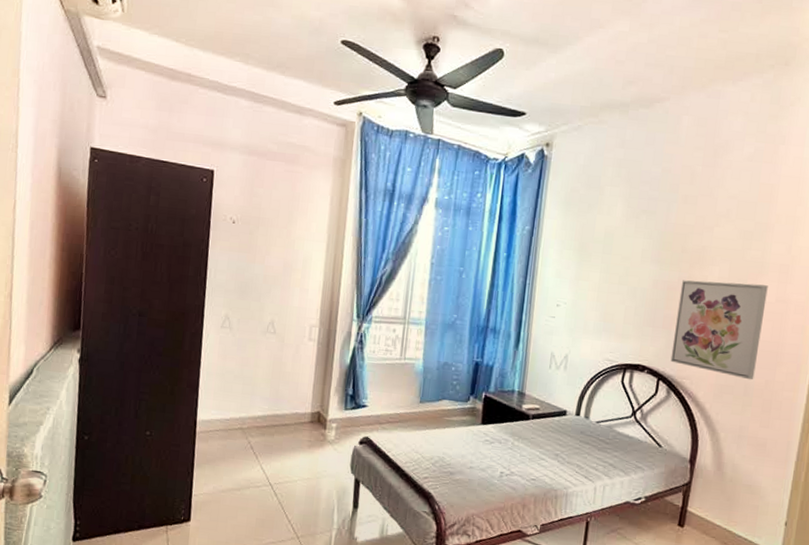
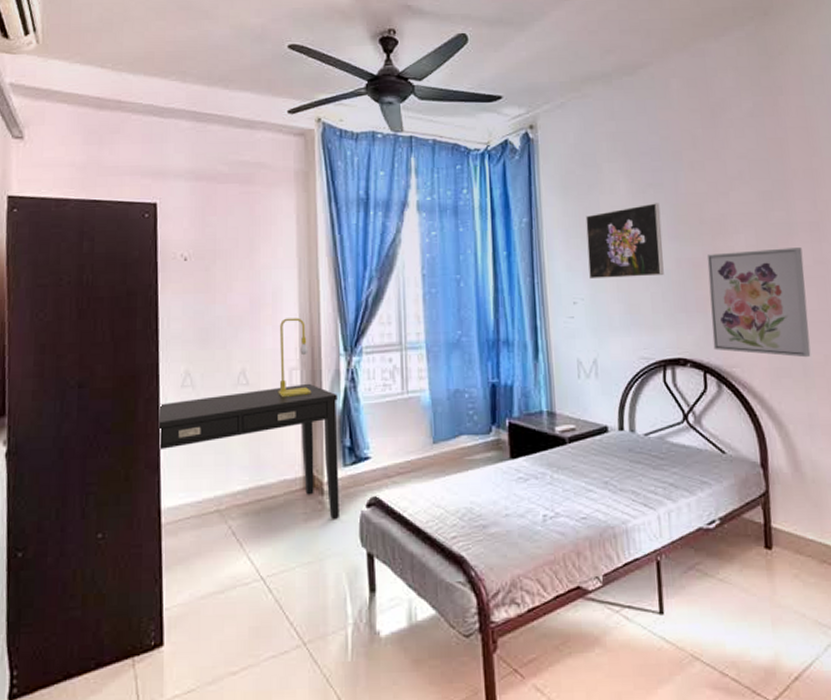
desk: none [198,338,347,449] -> present [157,383,339,519]
table lamp: none [298,283,328,349] -> present [278,318,312,397]
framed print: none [575,228,649,293] -> present [585,203,664,280]

